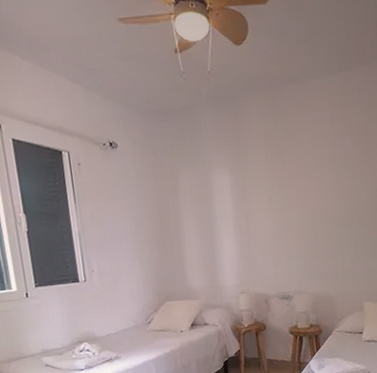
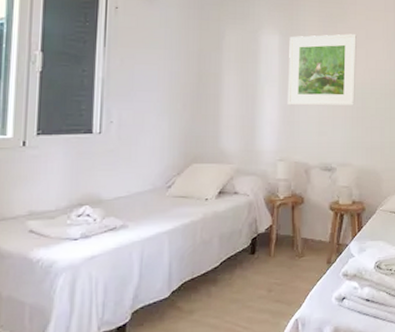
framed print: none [239,164,307,242] -> present [287,34,356,106]

